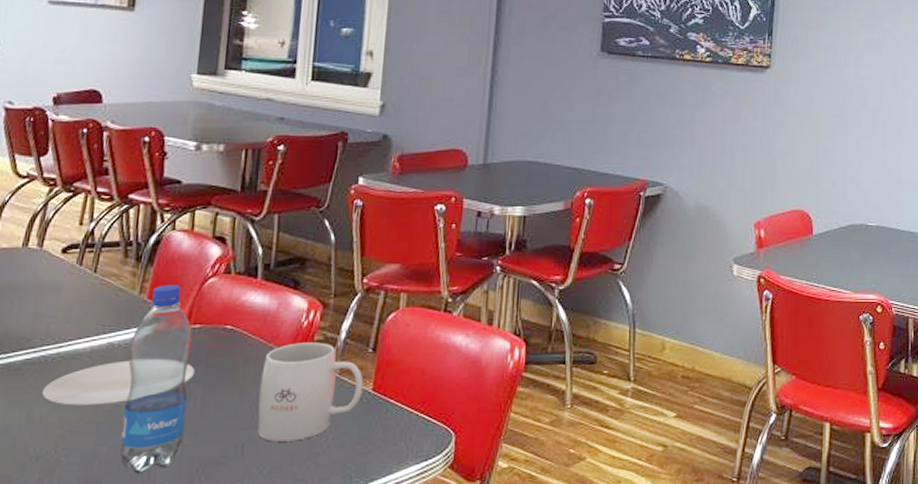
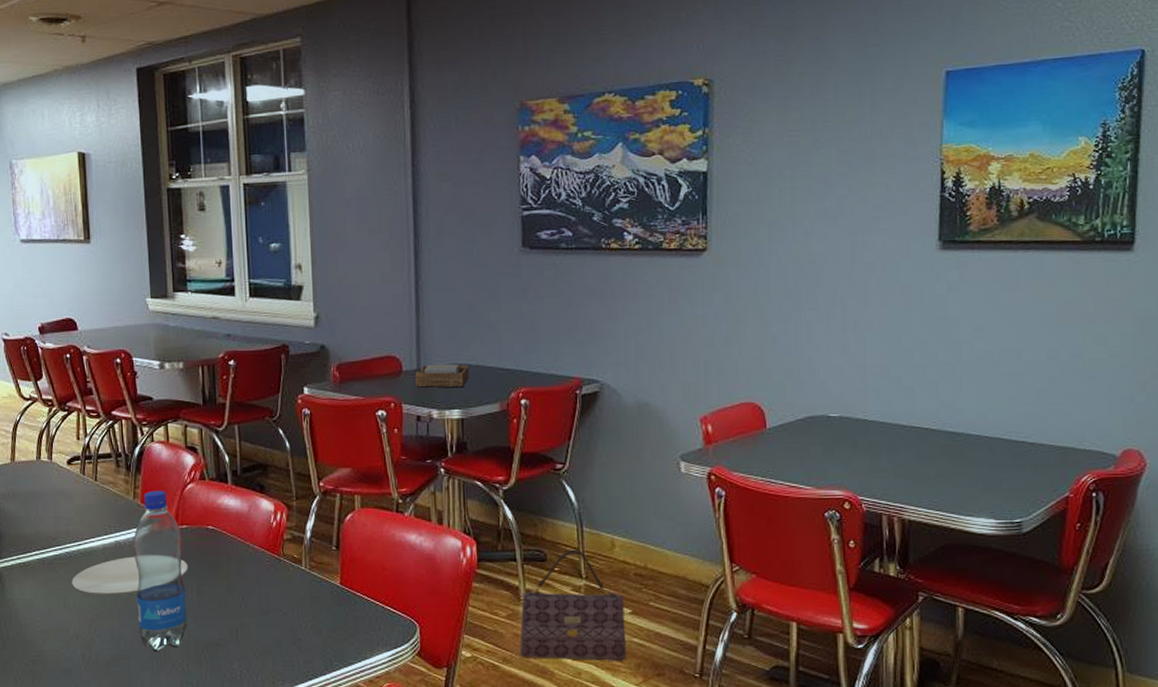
mug: present [257,342,364,442] -> none [243,541,332,628]
napkin holder: none [479,160,537,185] -> present [414,363,469,388]
handbag: none [560,351,670,468] -> present [519,549,627,661]

